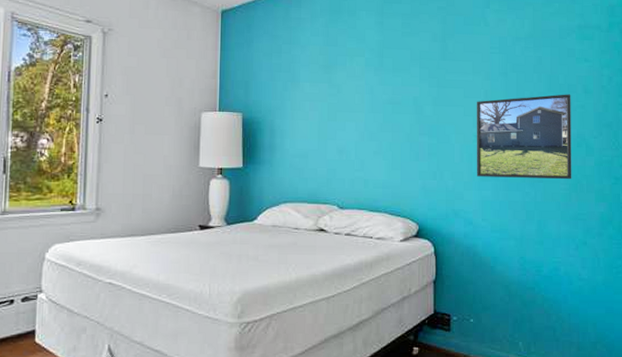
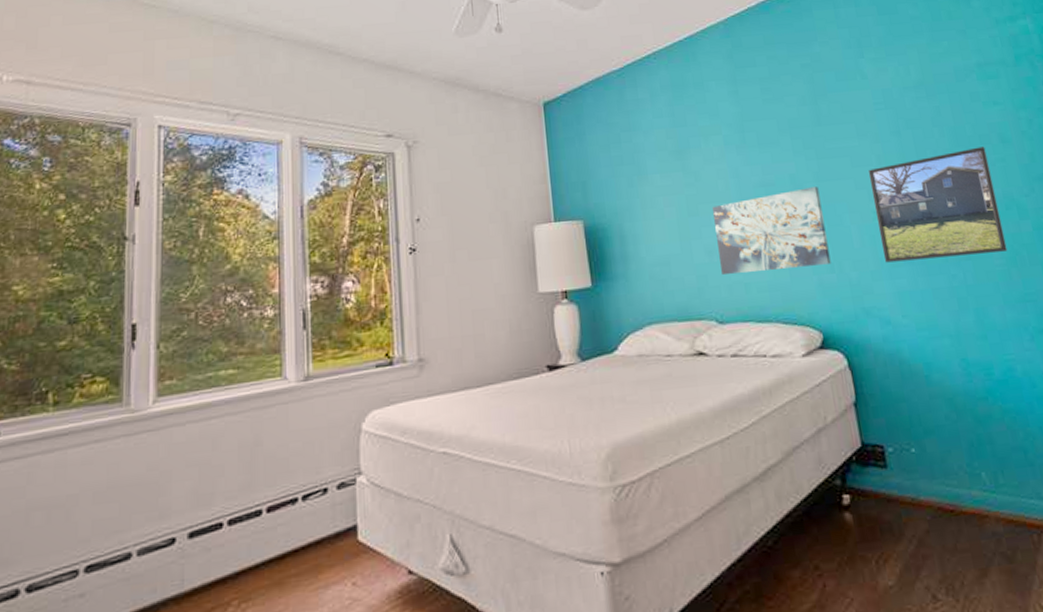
wall art: none [348,109,435,172] -> present [713,187,831,274]

